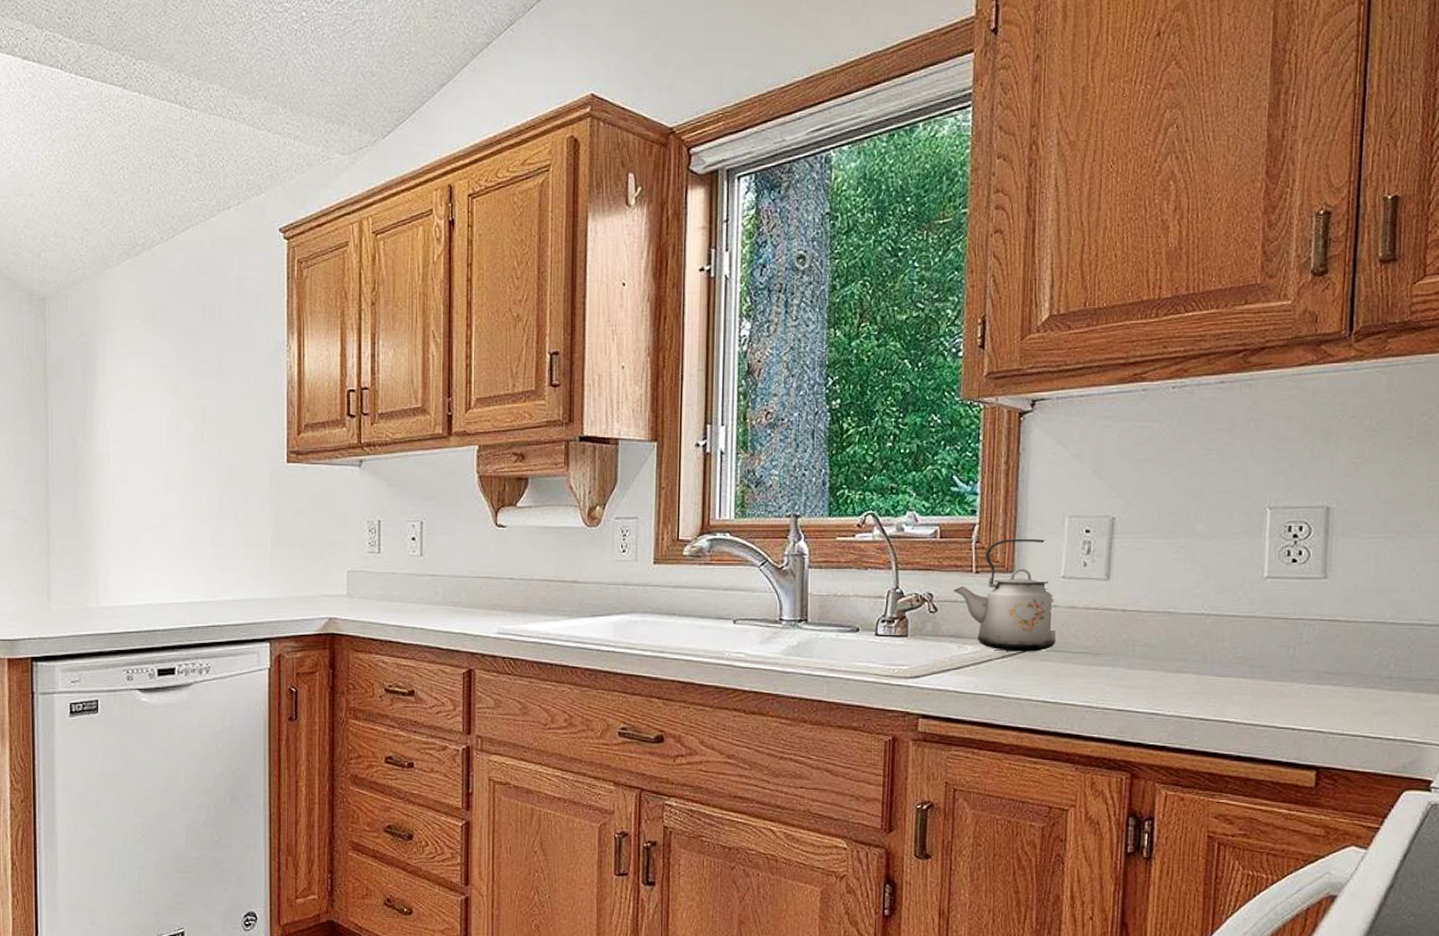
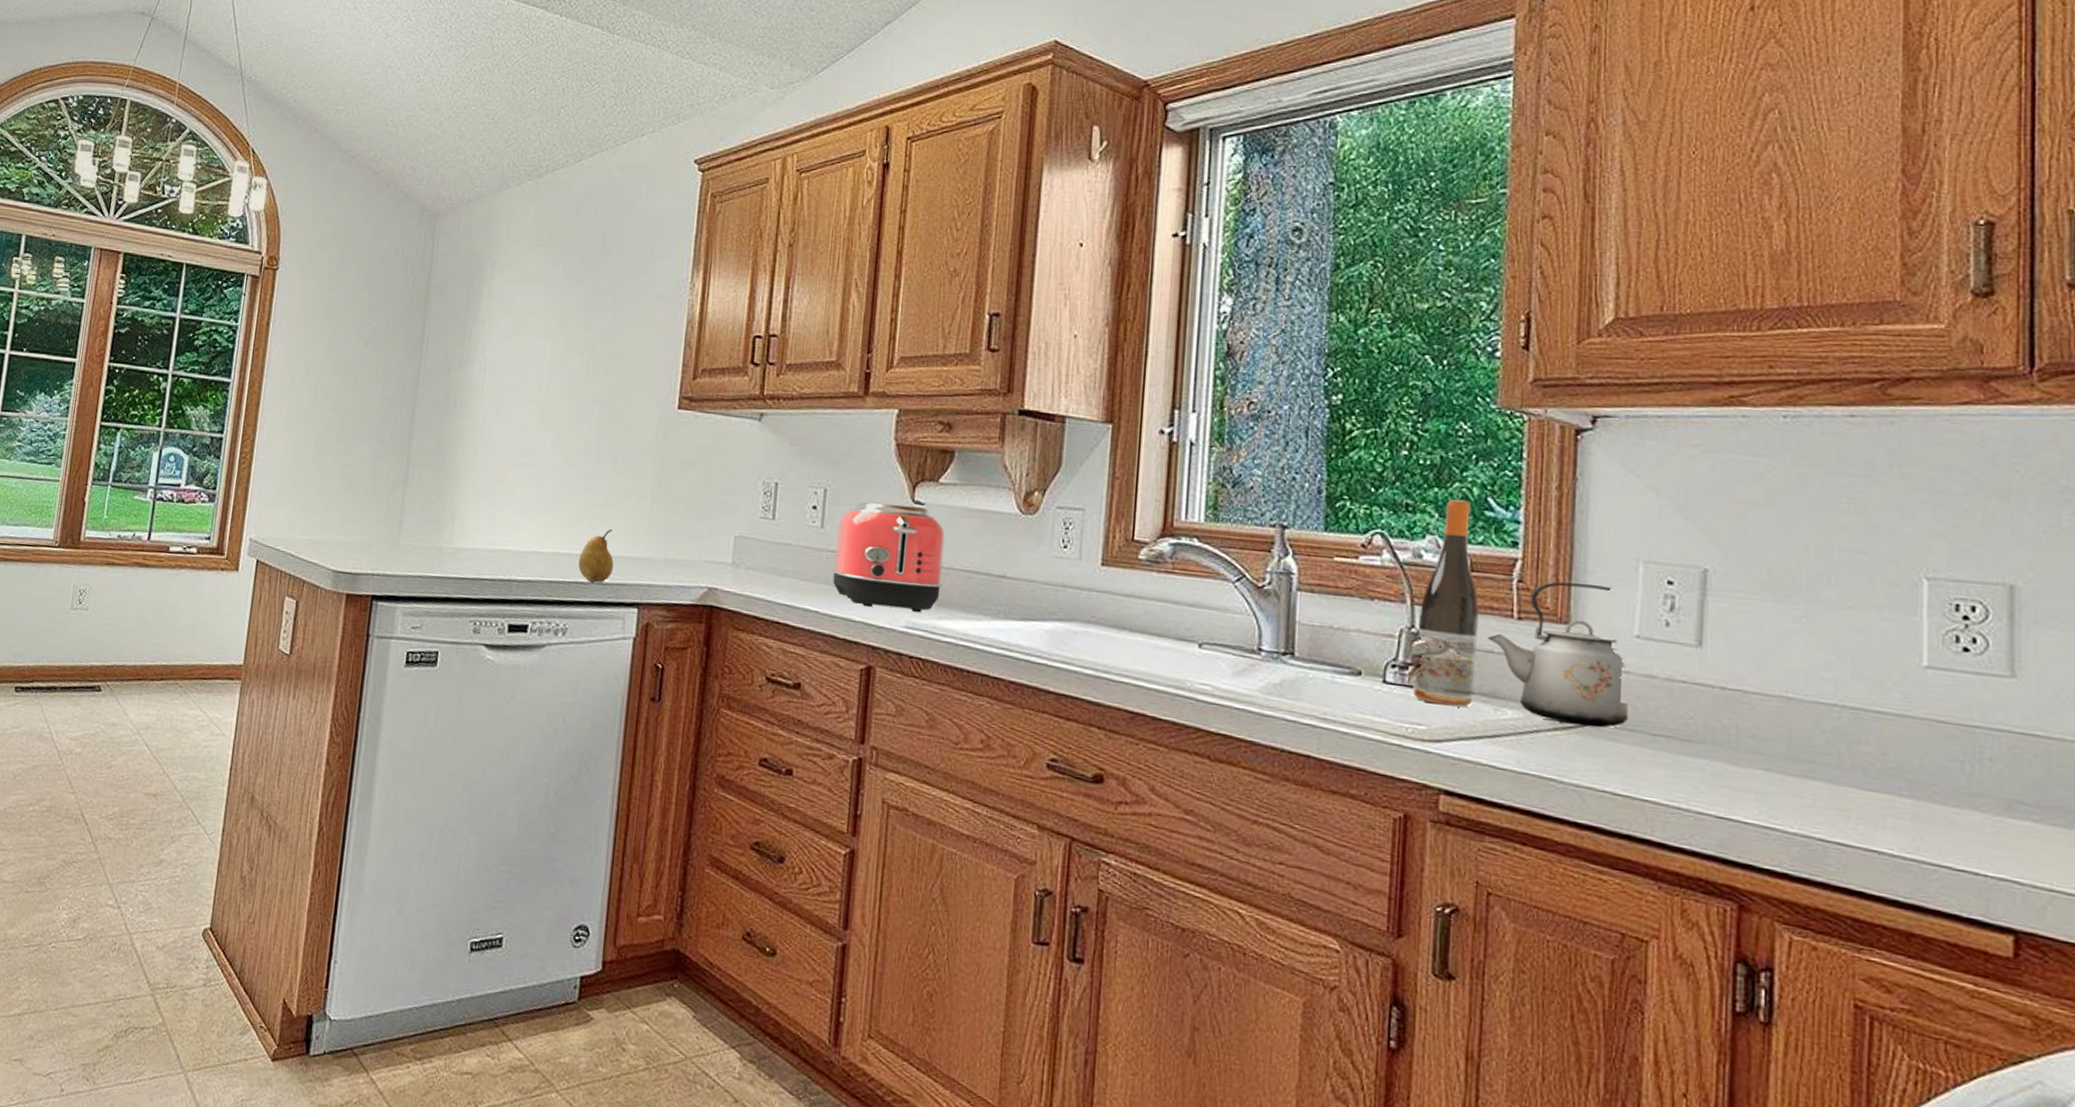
fruit: none [213,575,245,624] -> present [578,528,614,583]
toaster: none [433,529,525,620] -> present [832,501,945,613]
wine bottle: none [898,479,947,648] -> present [1413,499,1480,708]

